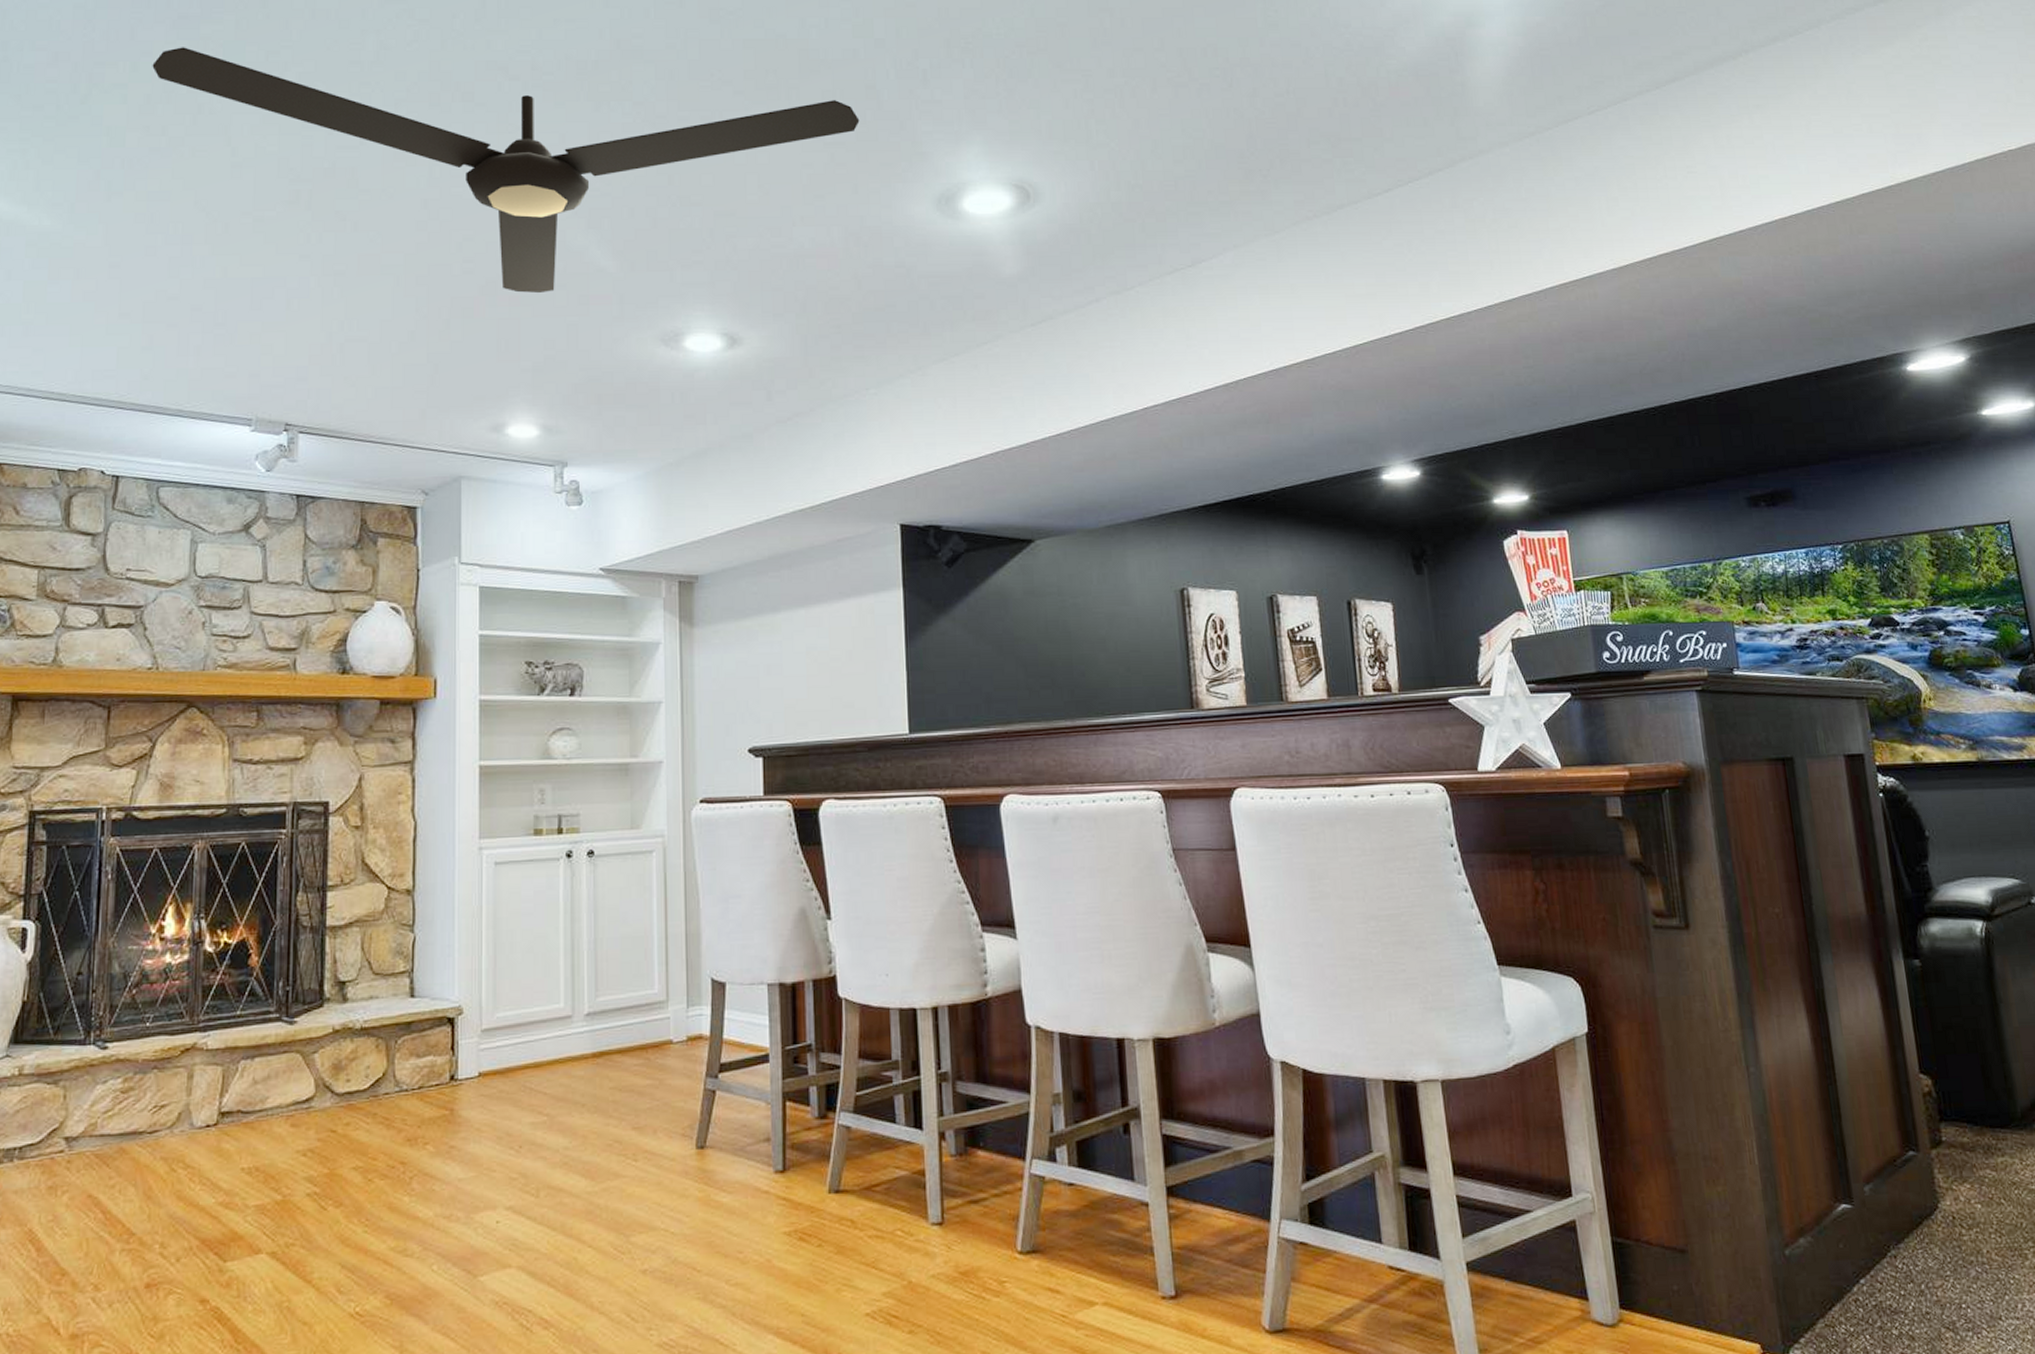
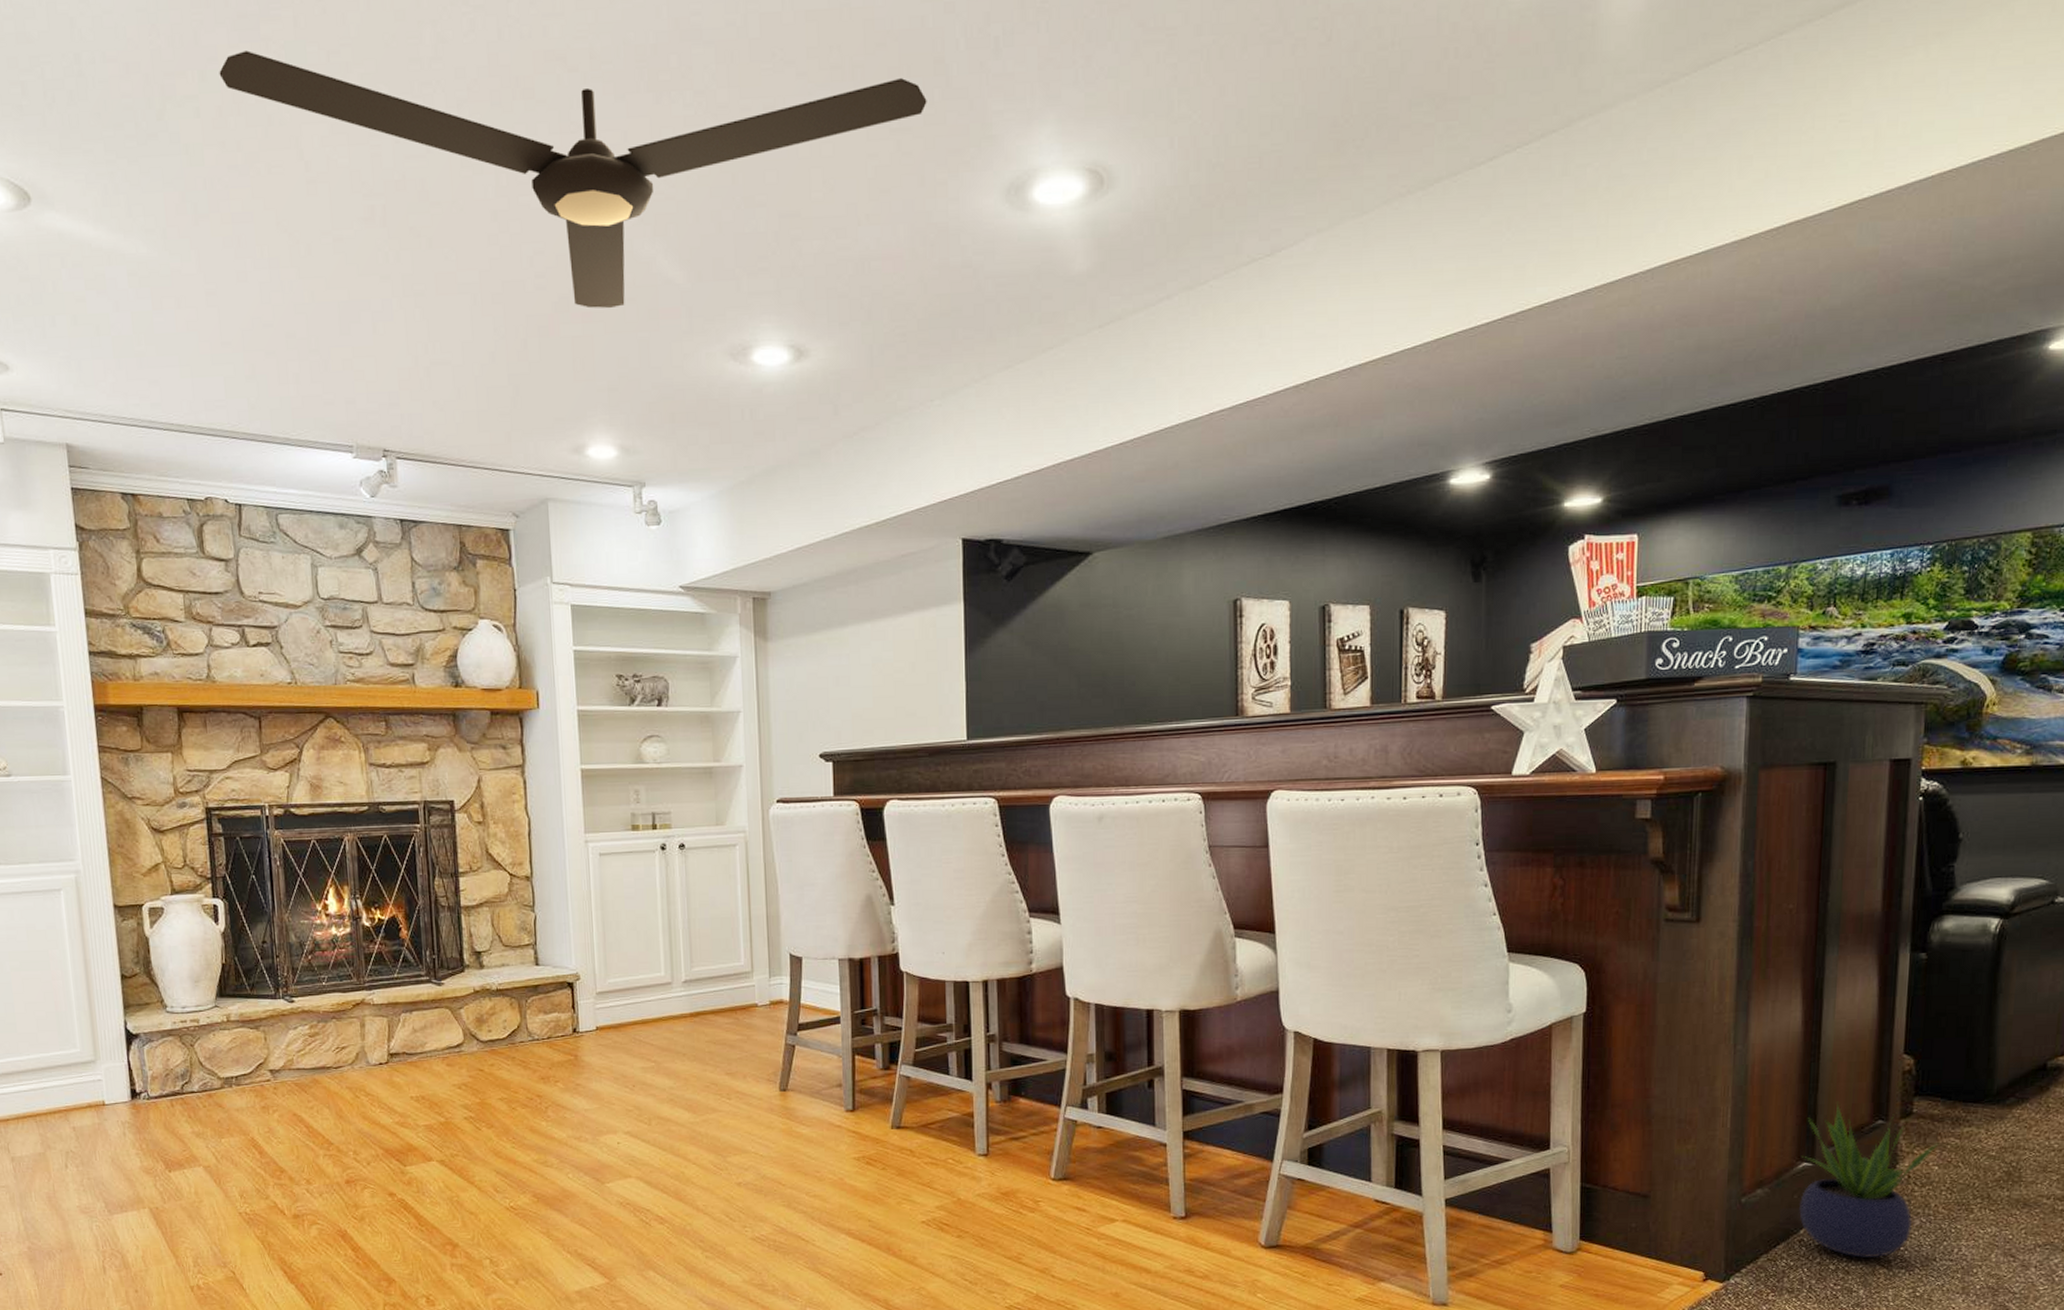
potted plant: none [1836,1130,1976,1319] -> present [1799,1101,1939,1258]

